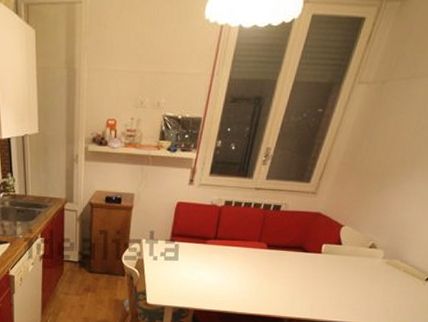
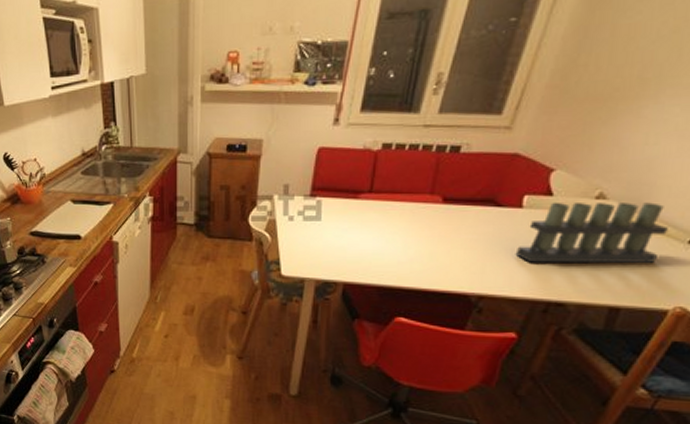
candle holder: none [315,249,414,295] -> present [515,202,668,264]

